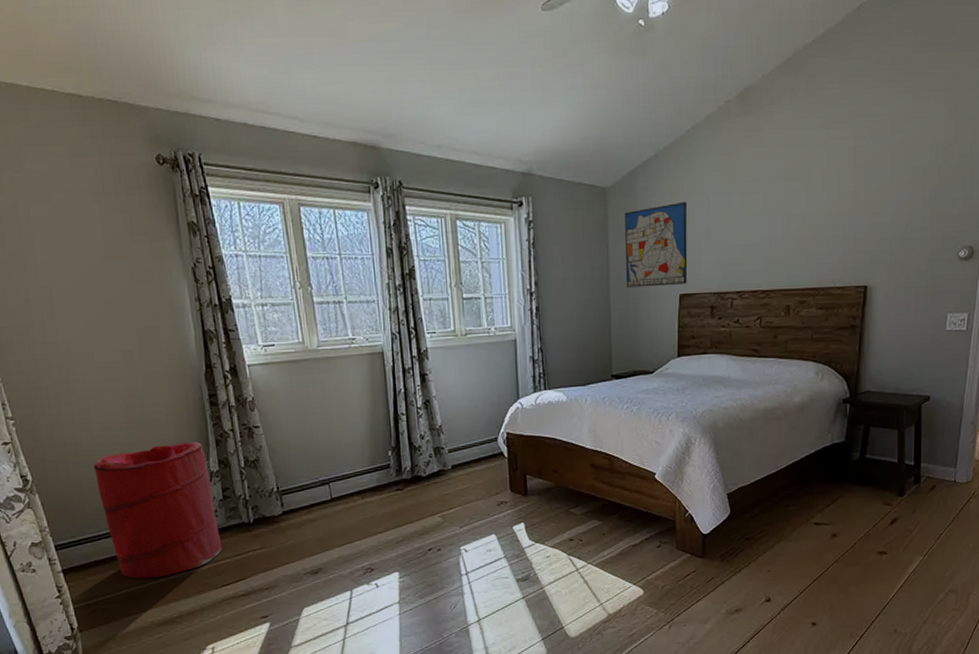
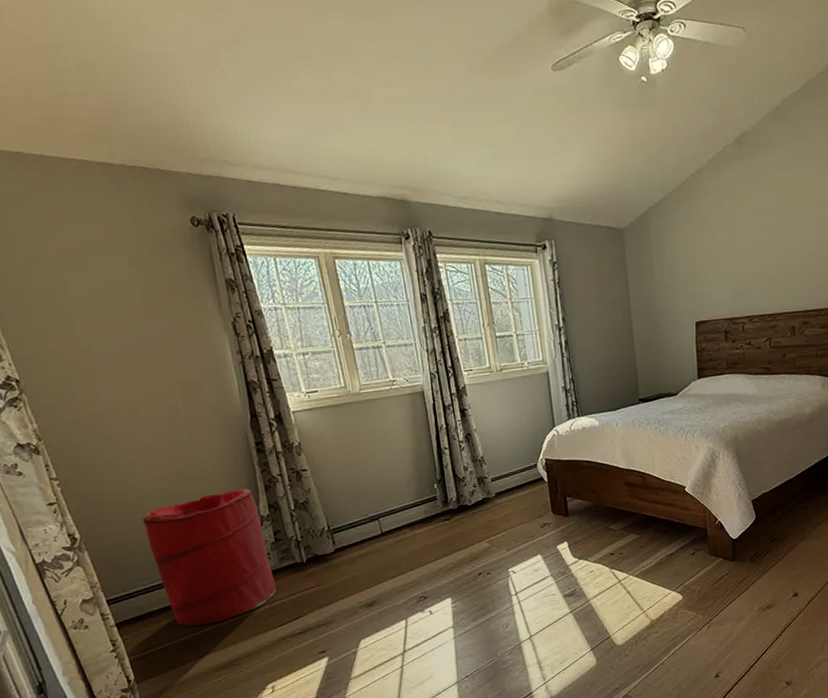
wall art: present [625,201,688,288] -> none [641,238,701,318]

